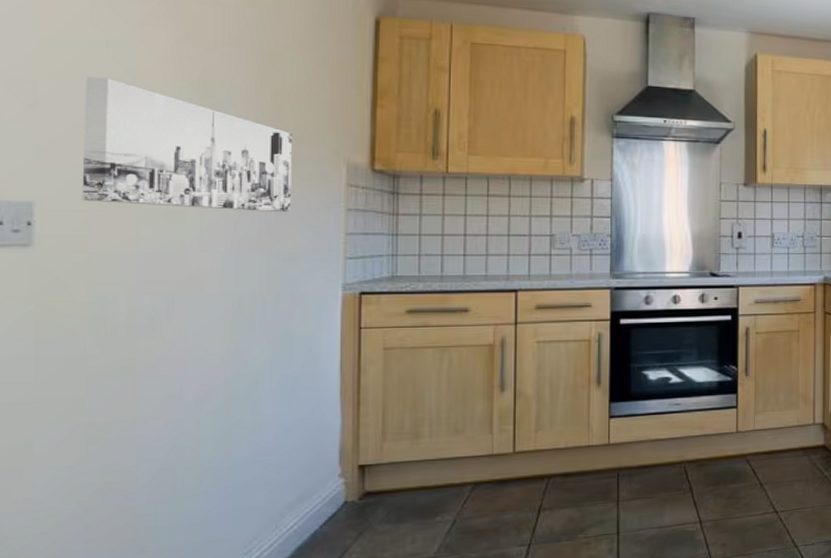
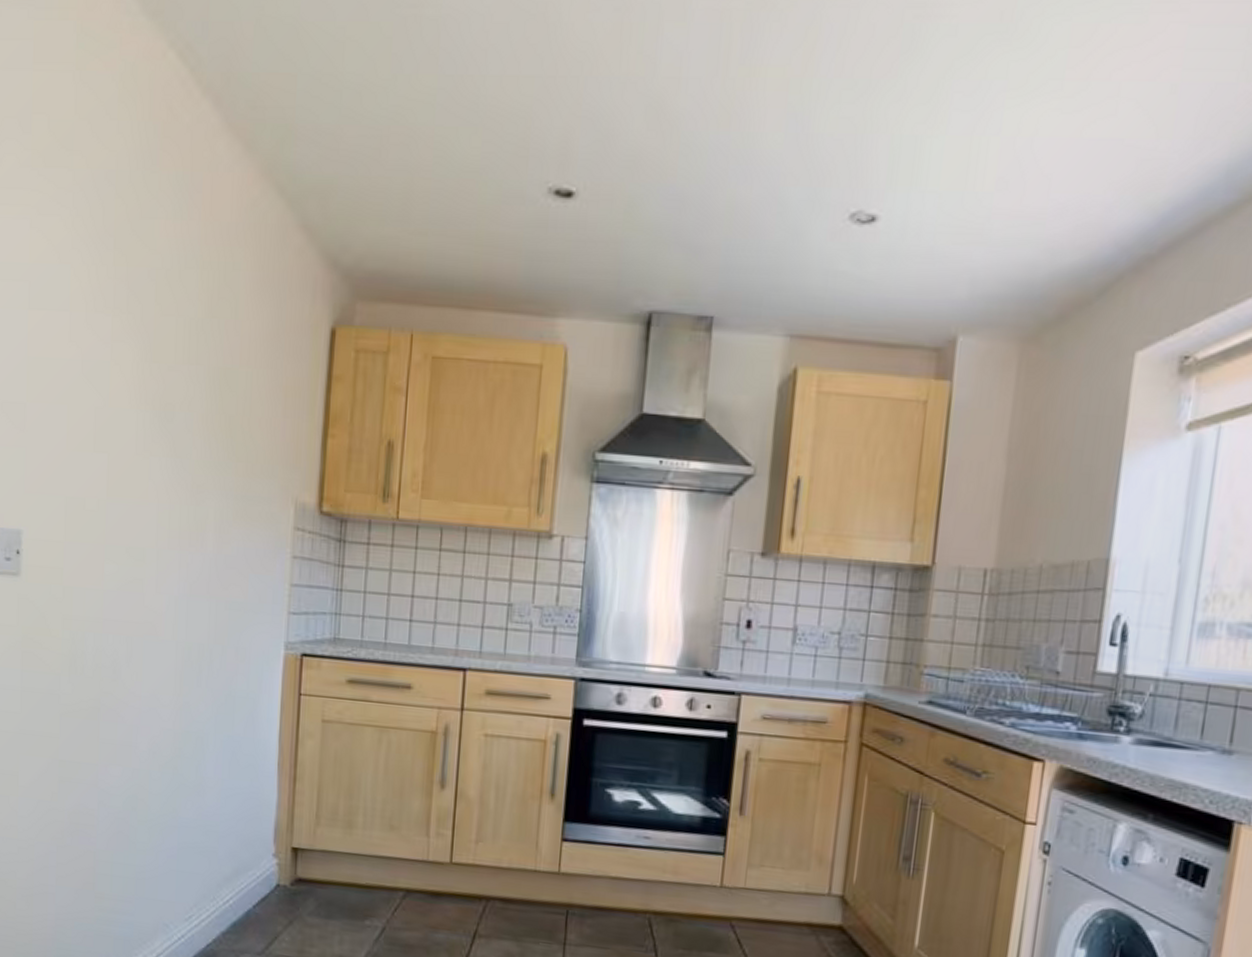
wall art: present [82,77,293,213] -> none [59,399,244,557]

